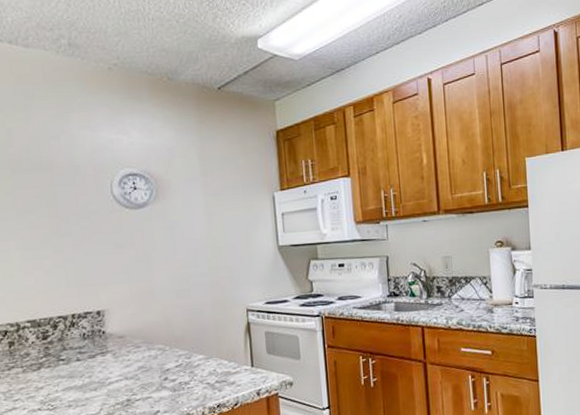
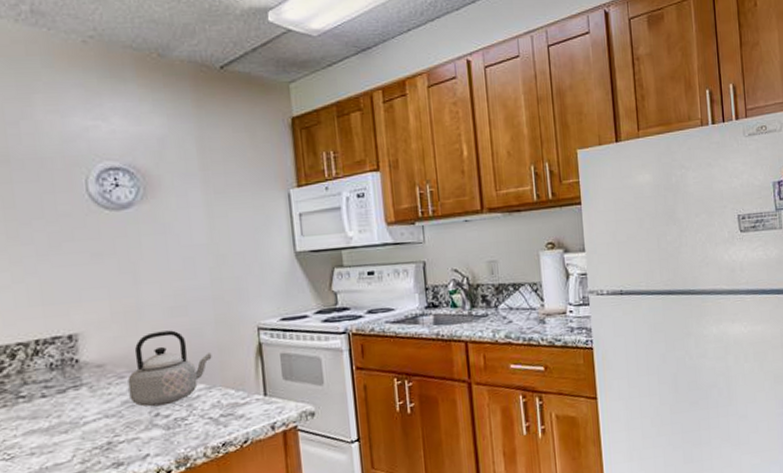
teapot: none [143,309,210,372] -> present [127,330,212,407]

